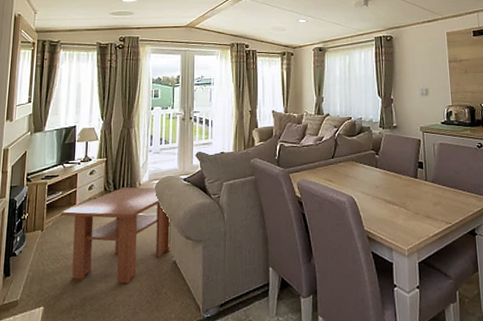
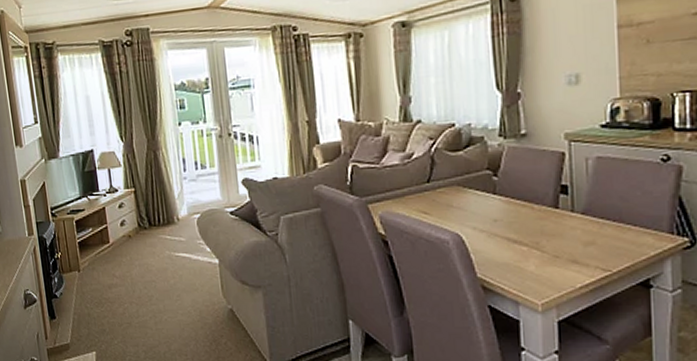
coffee table: present [60,187,171,284] -> none [95,222,224,332]

